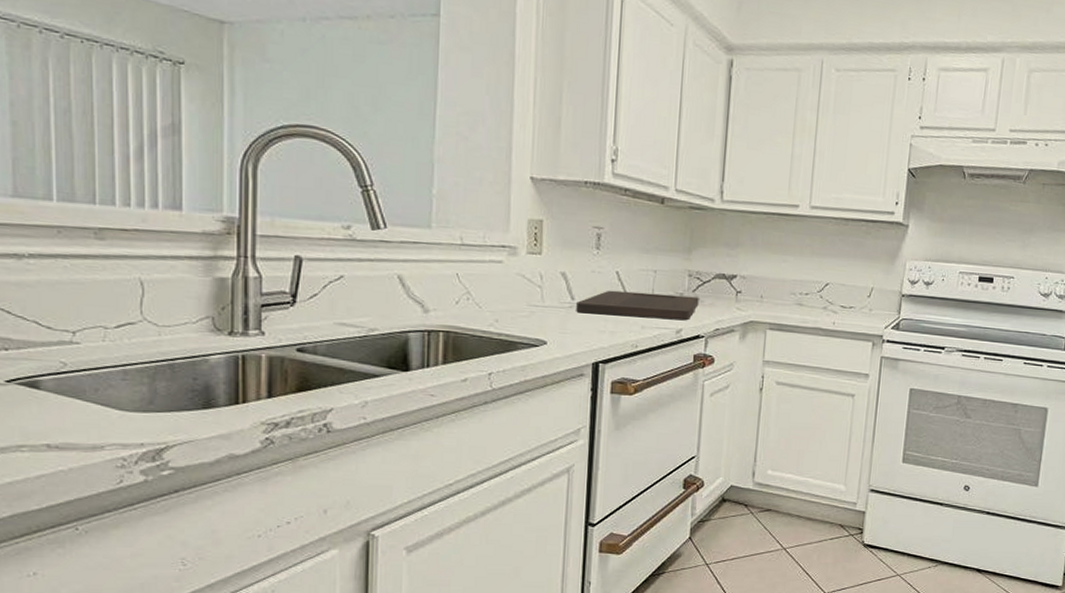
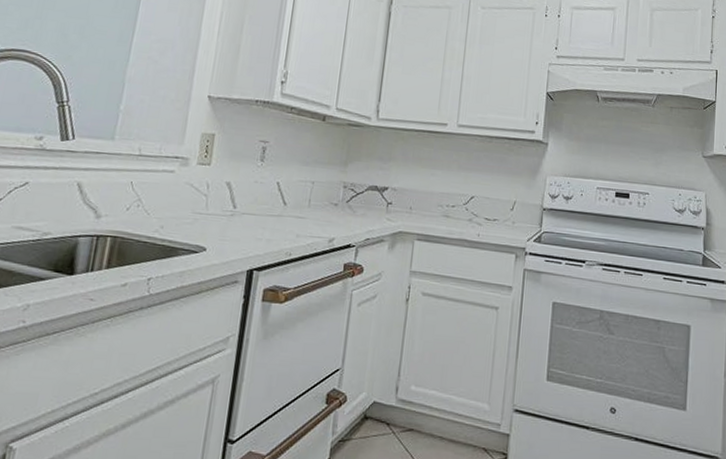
cutting board: present [576,290,699,321] -> none [237,199,352,230]

